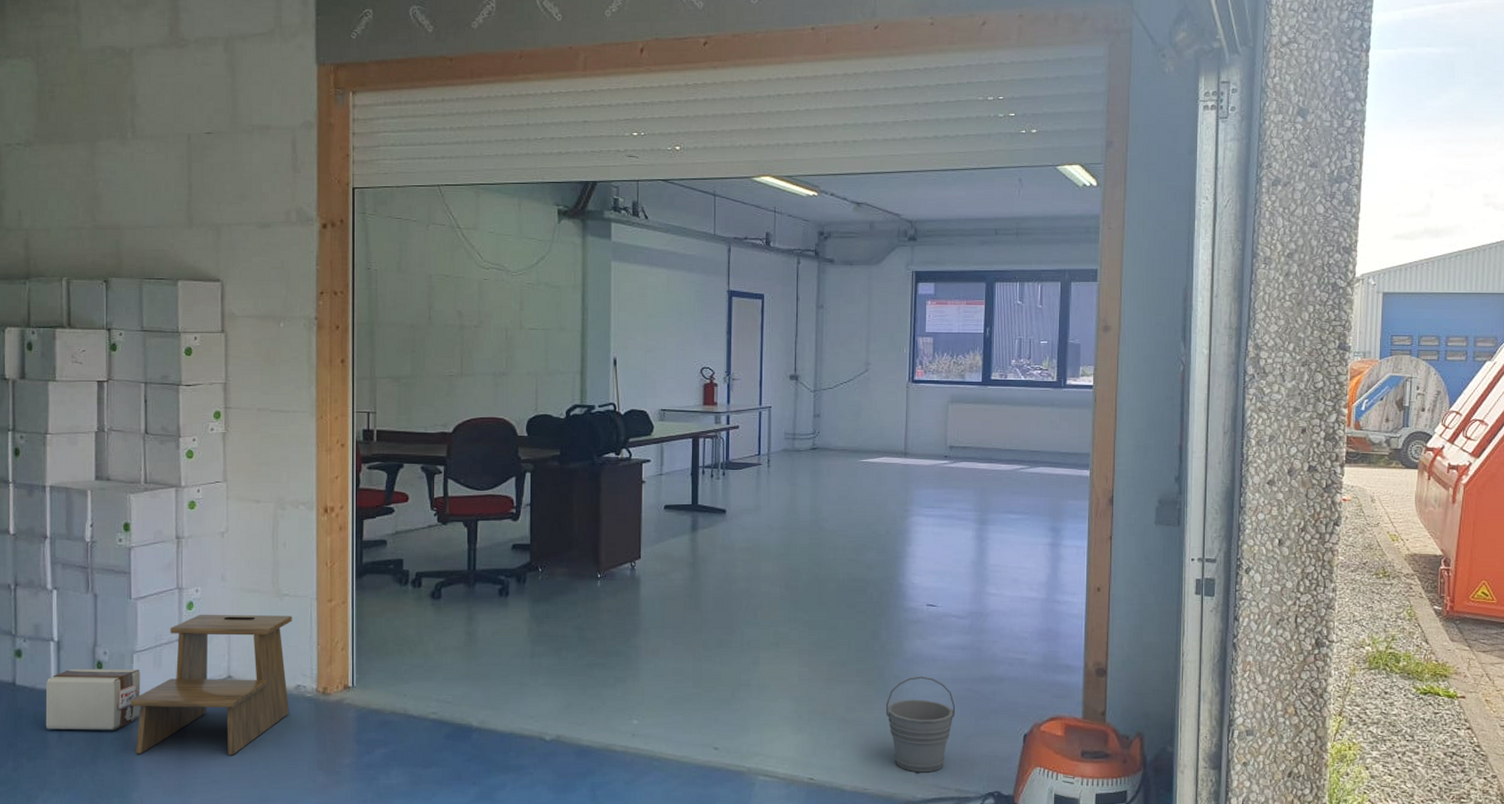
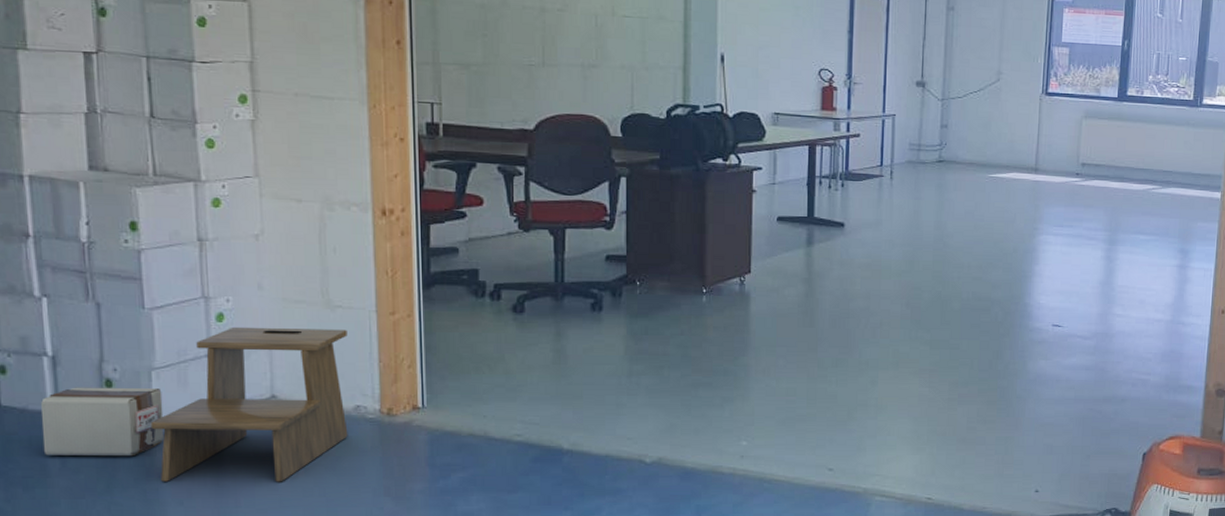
bucket: present [885,676,956,773] -> none [1006,396,1078,491]

